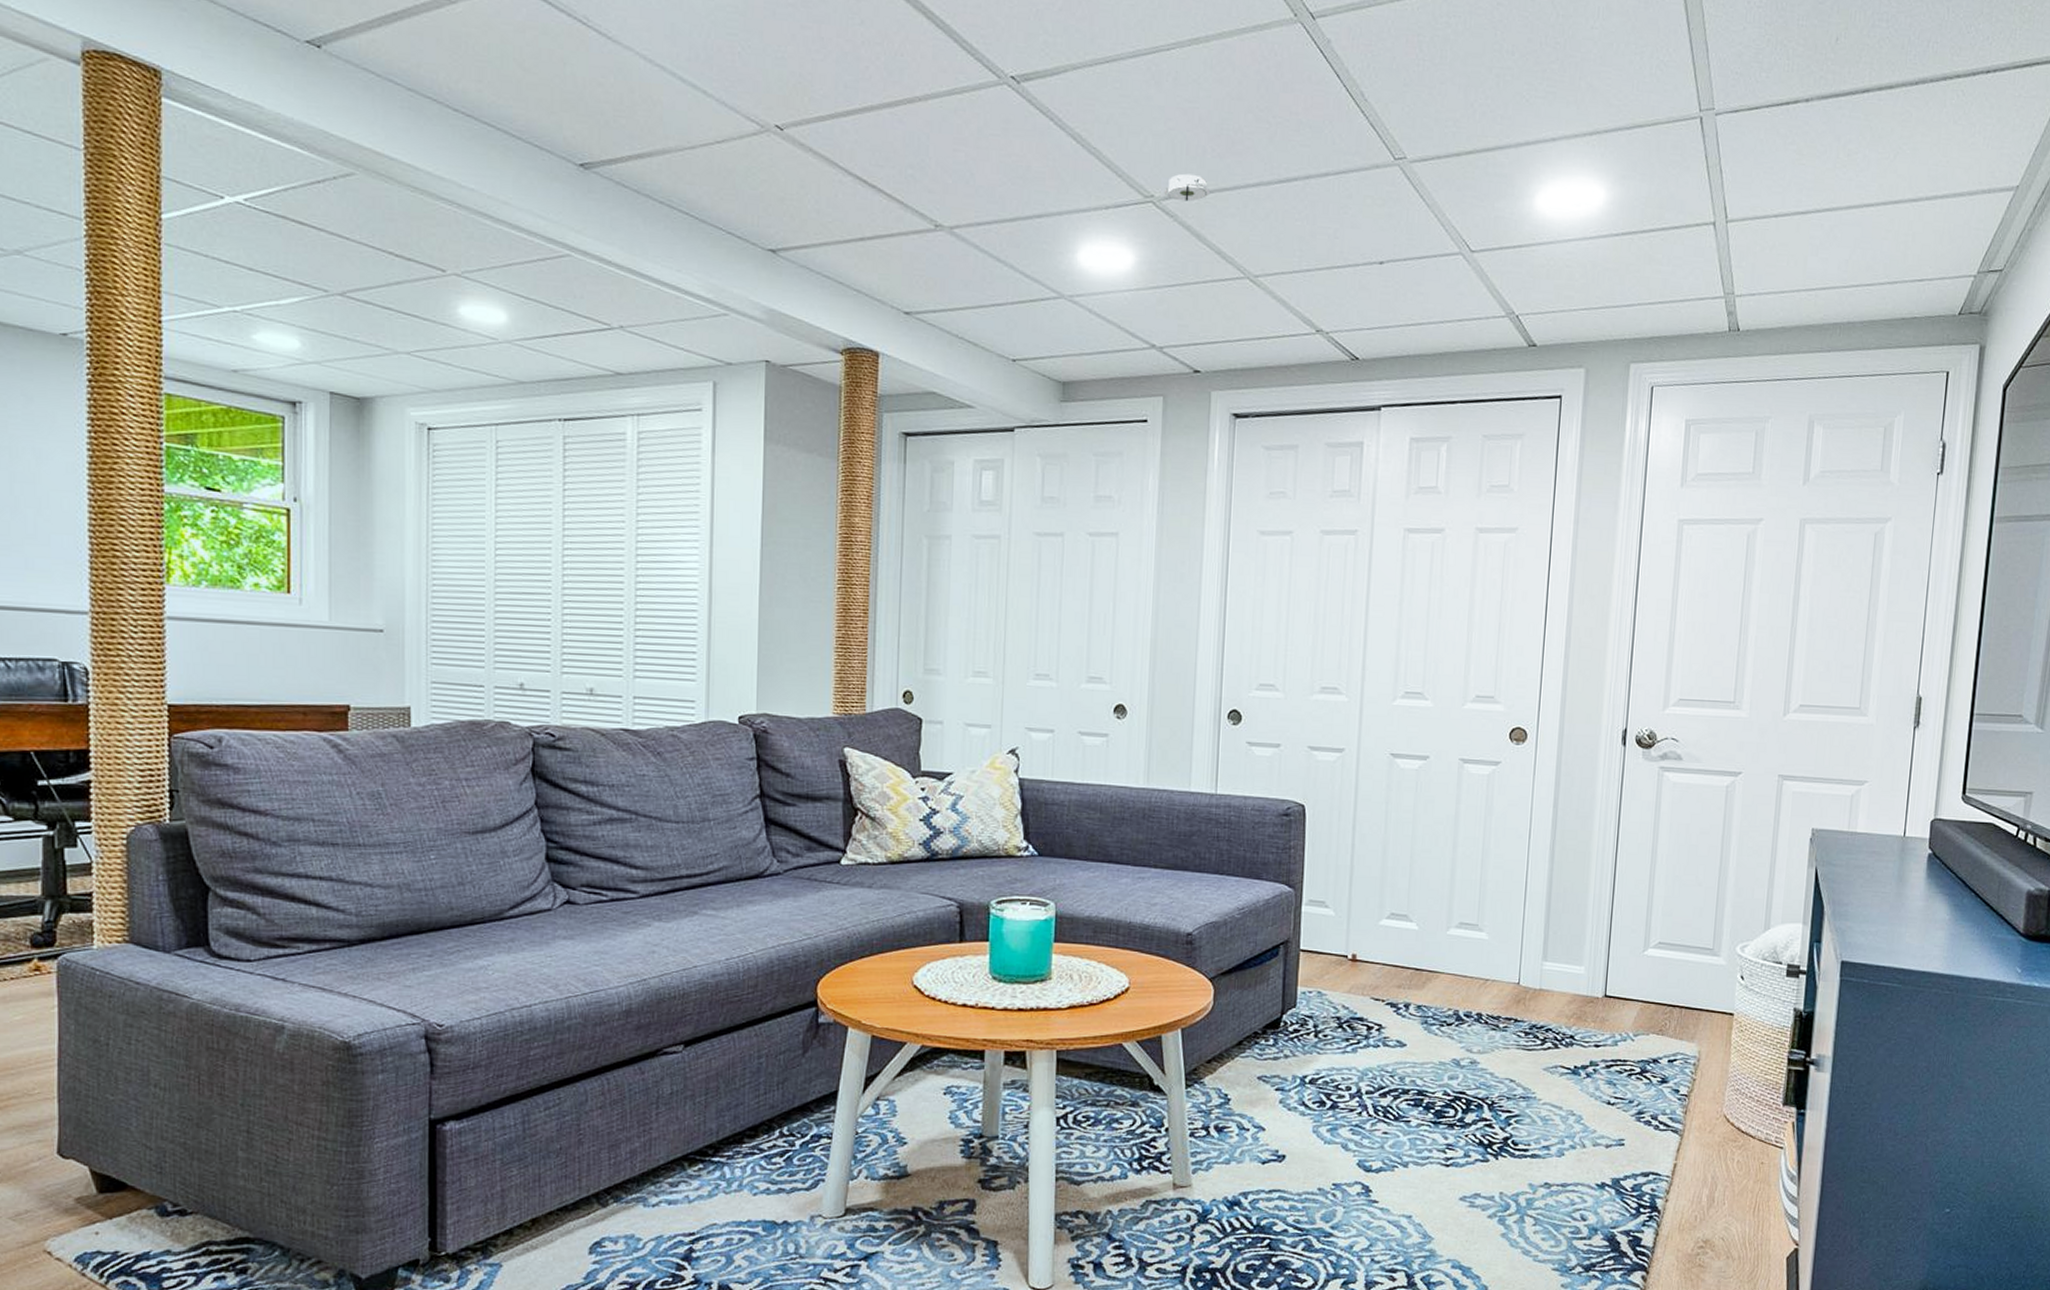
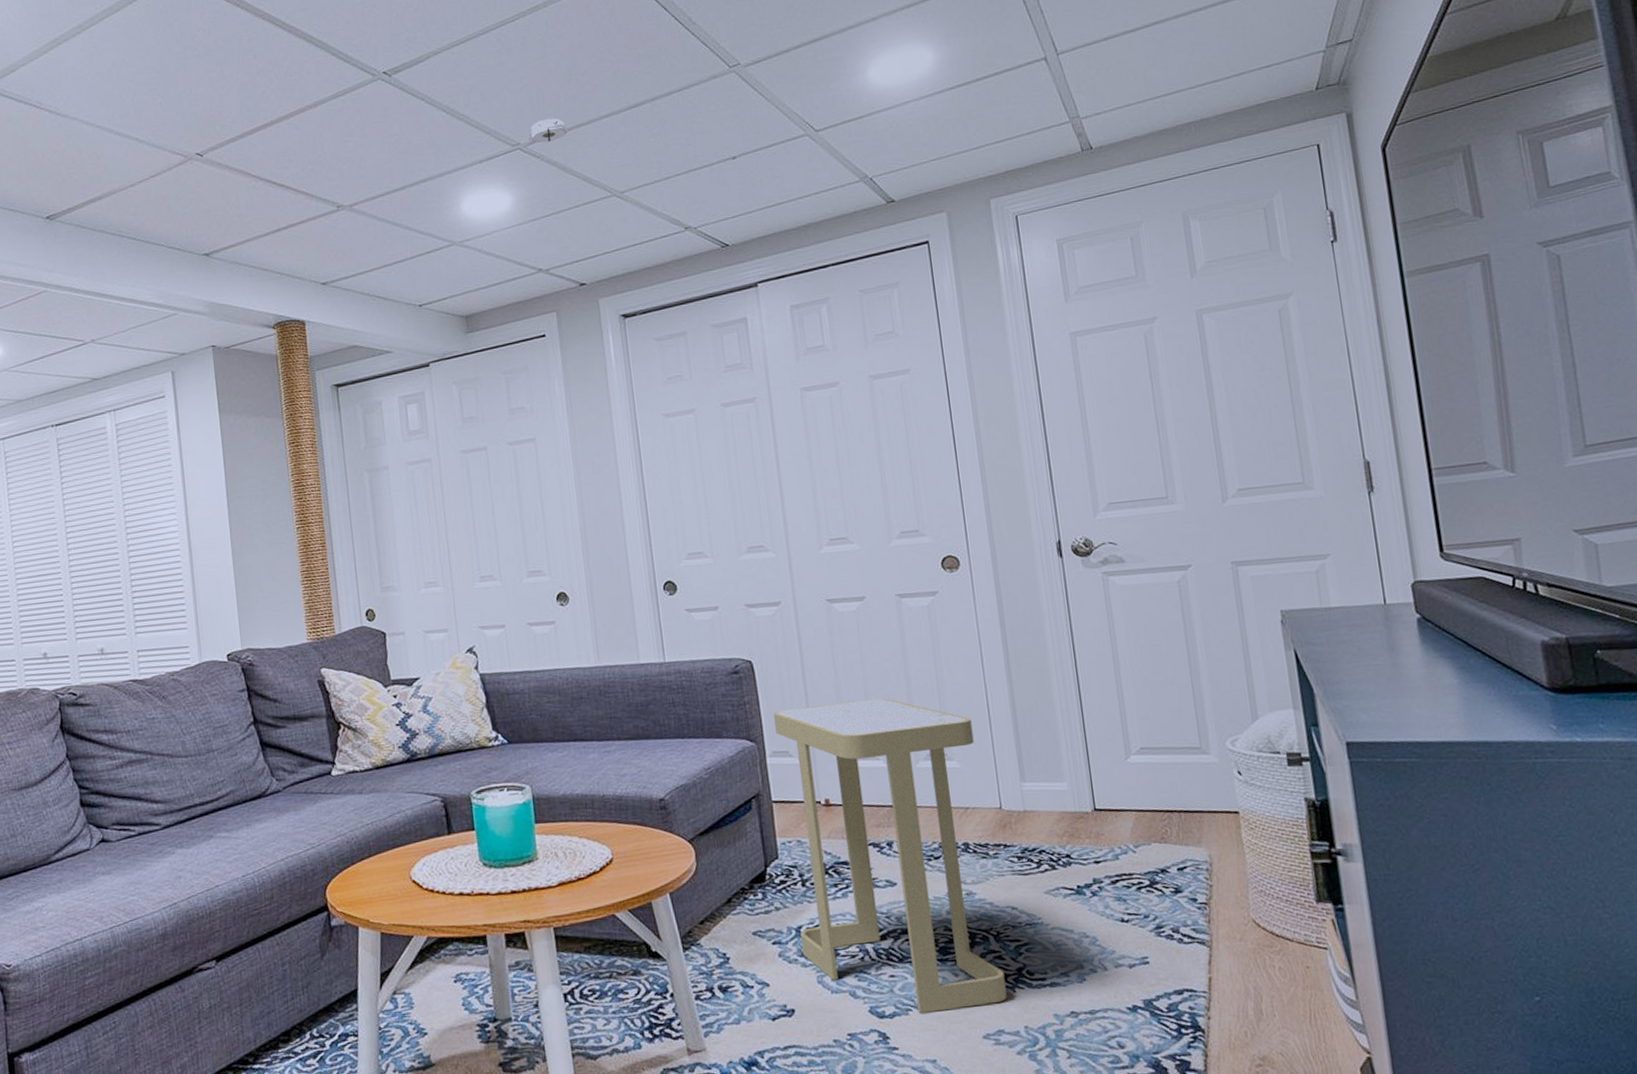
side table: none [1302,859,1508,1171] -> present [773,698,1007,1013]

